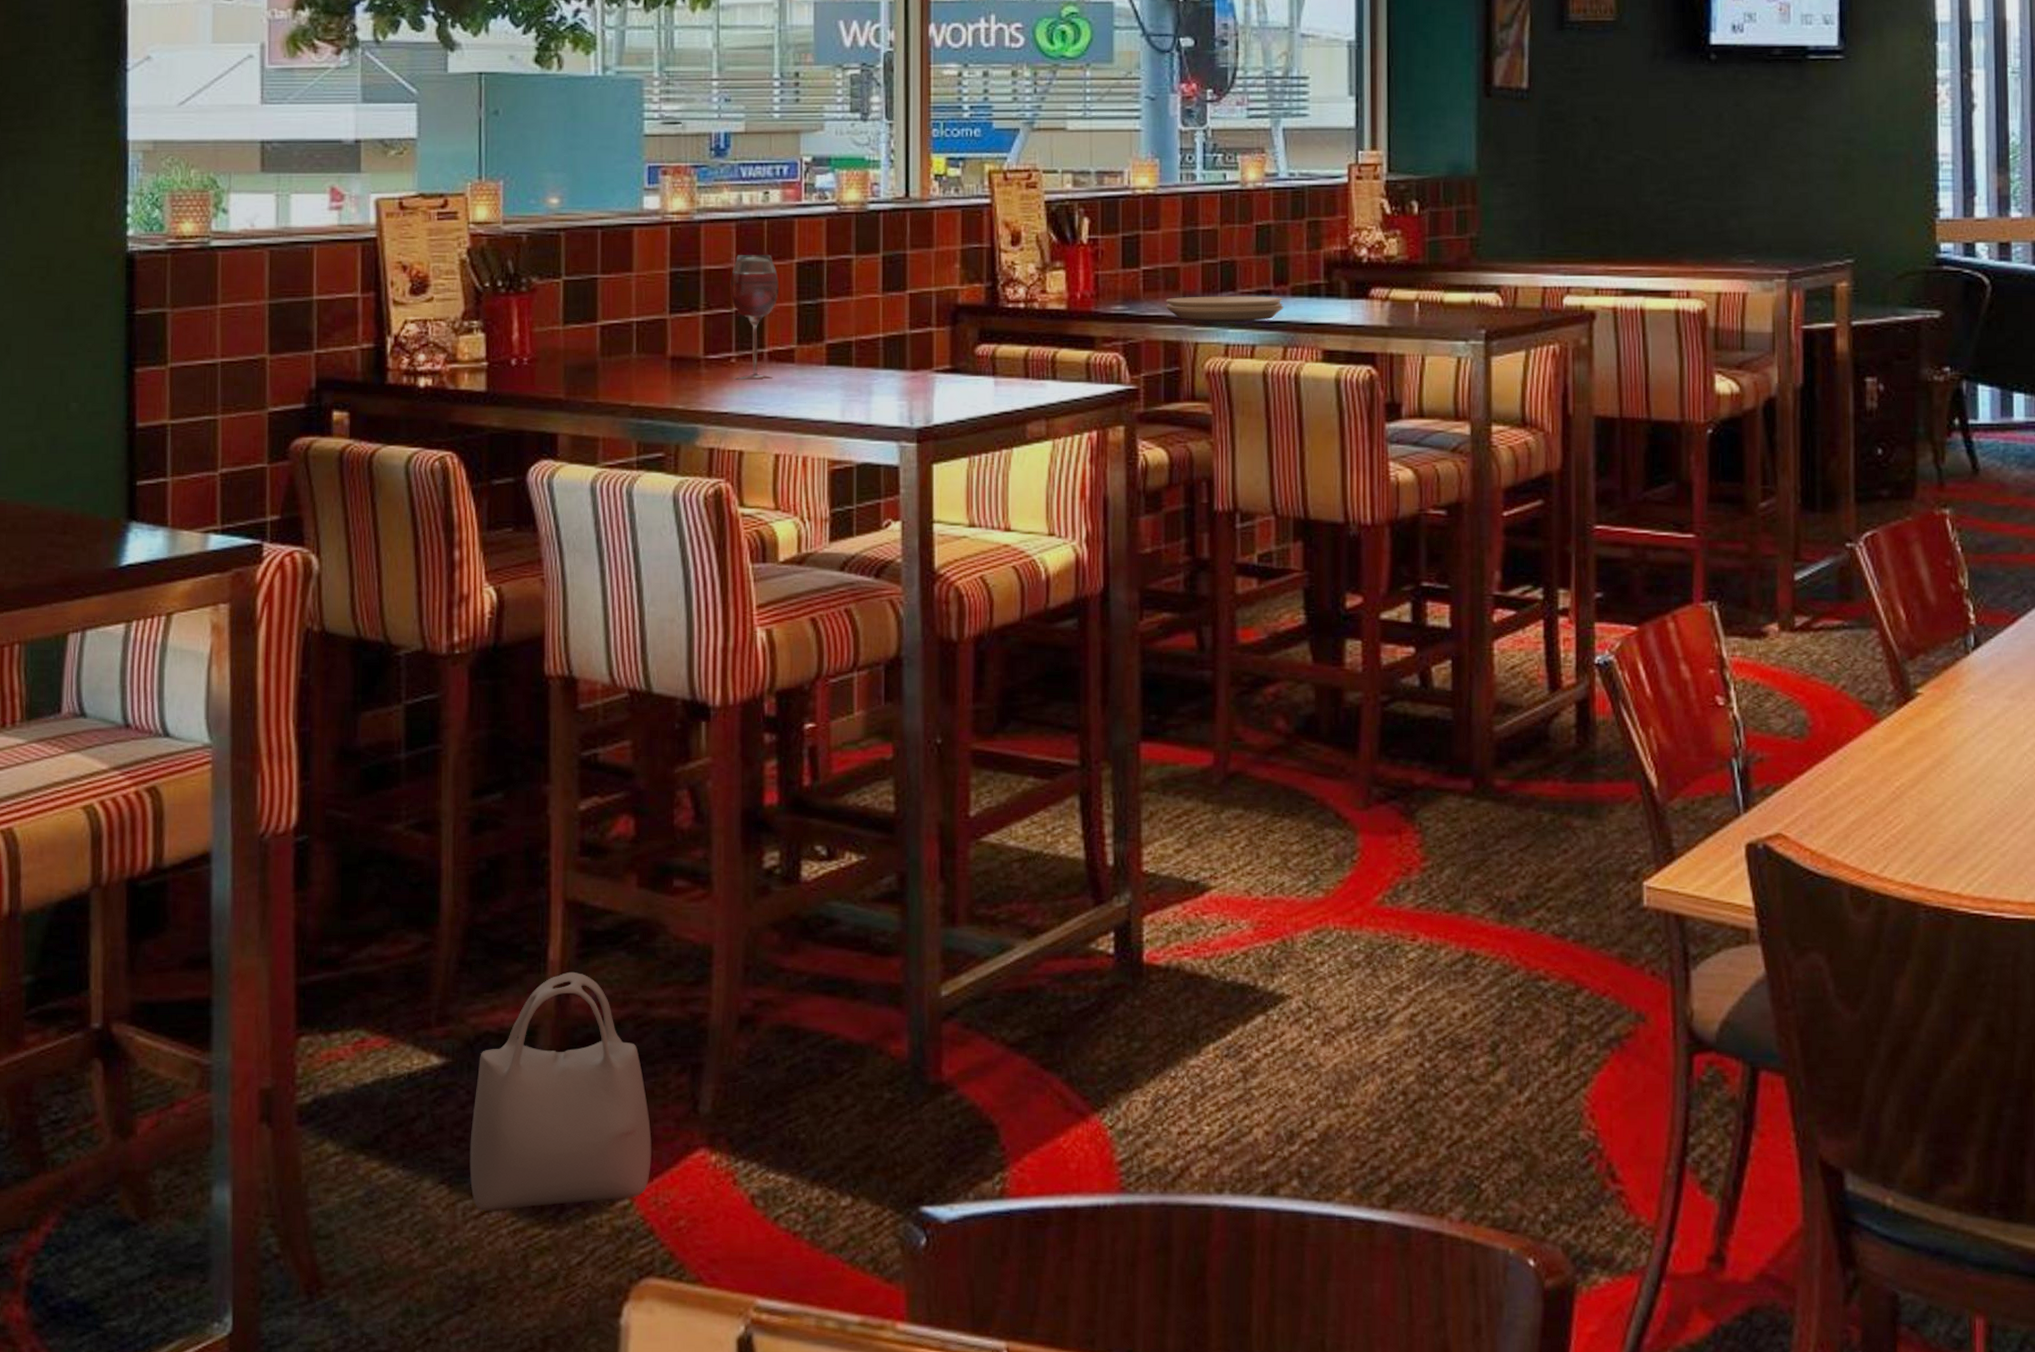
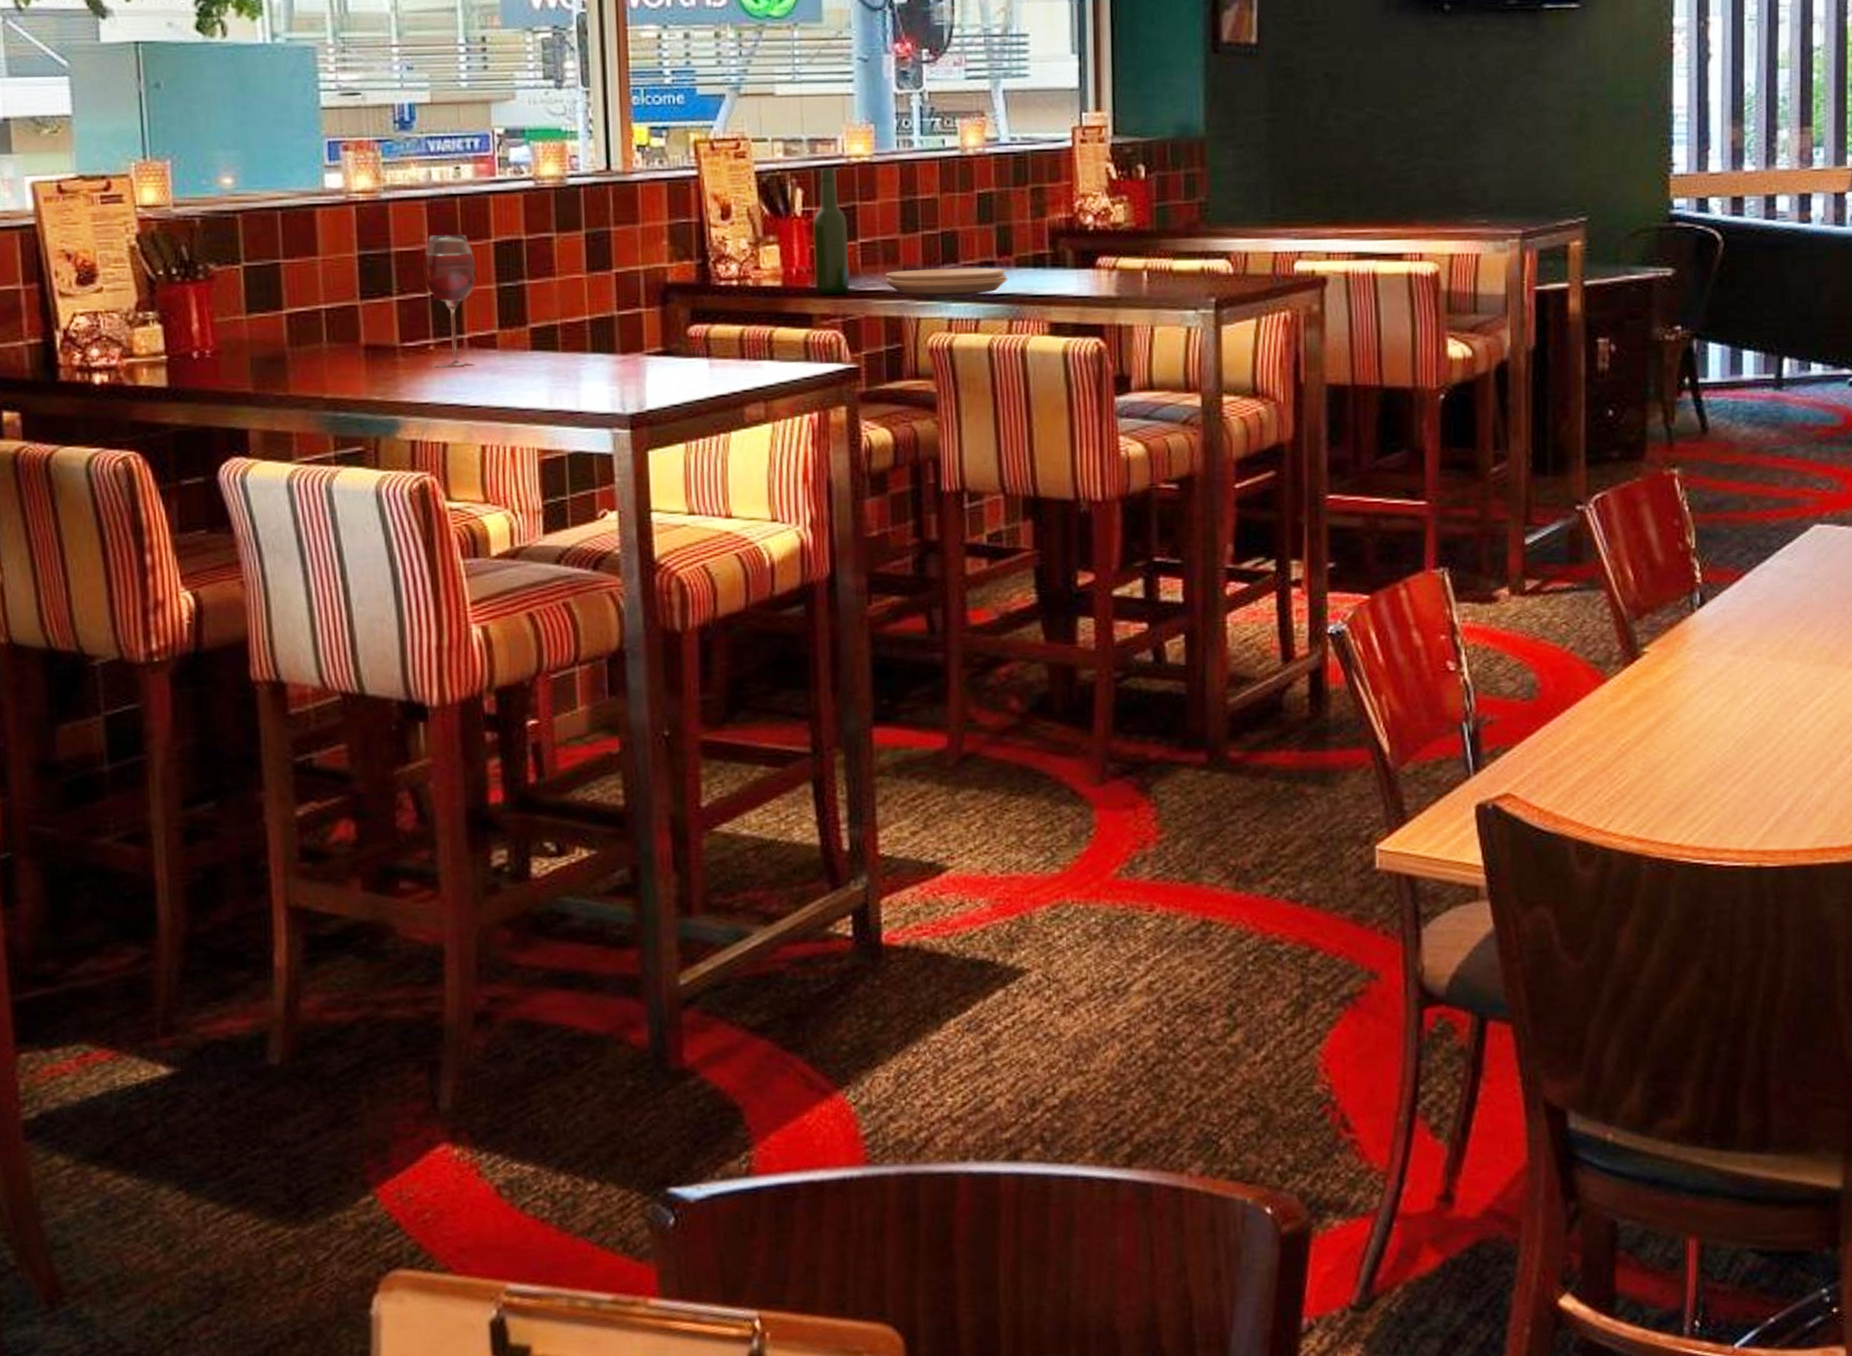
handbag: present [469,971,652,1212] -> none [205,977,393,1215]
beer bottle: none [1097,199,1132,319] -> present [812,168,850,295]

